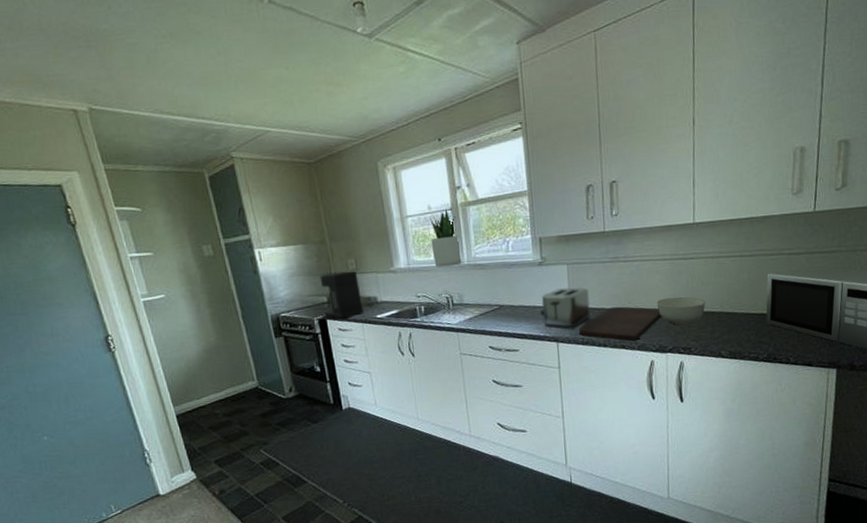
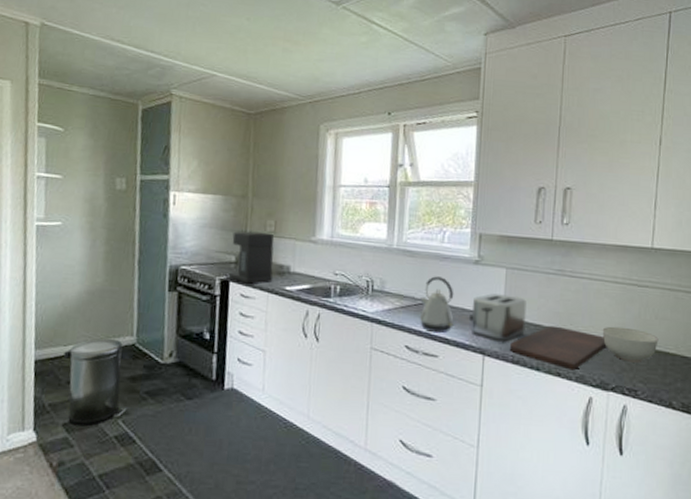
pedal bin: none [199,385,266,461] -> present [63,338,127,427]
planter: present [430,208,462,268] -> none [360,184,393,248]
kettle: none [496,282,528,331] -> present [419,276,454,333]

